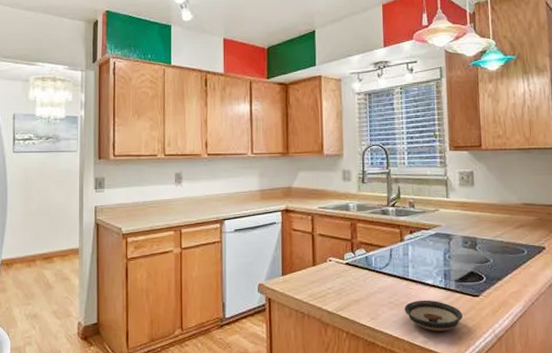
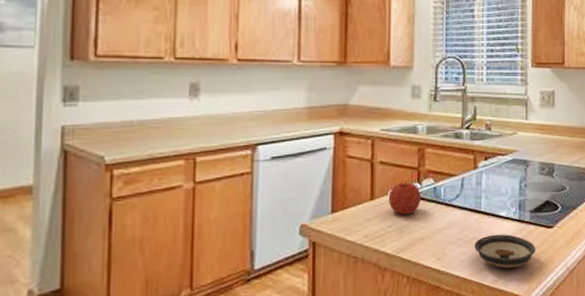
fruit: none [327,249,355,279] -> present [388,180,421,215]

